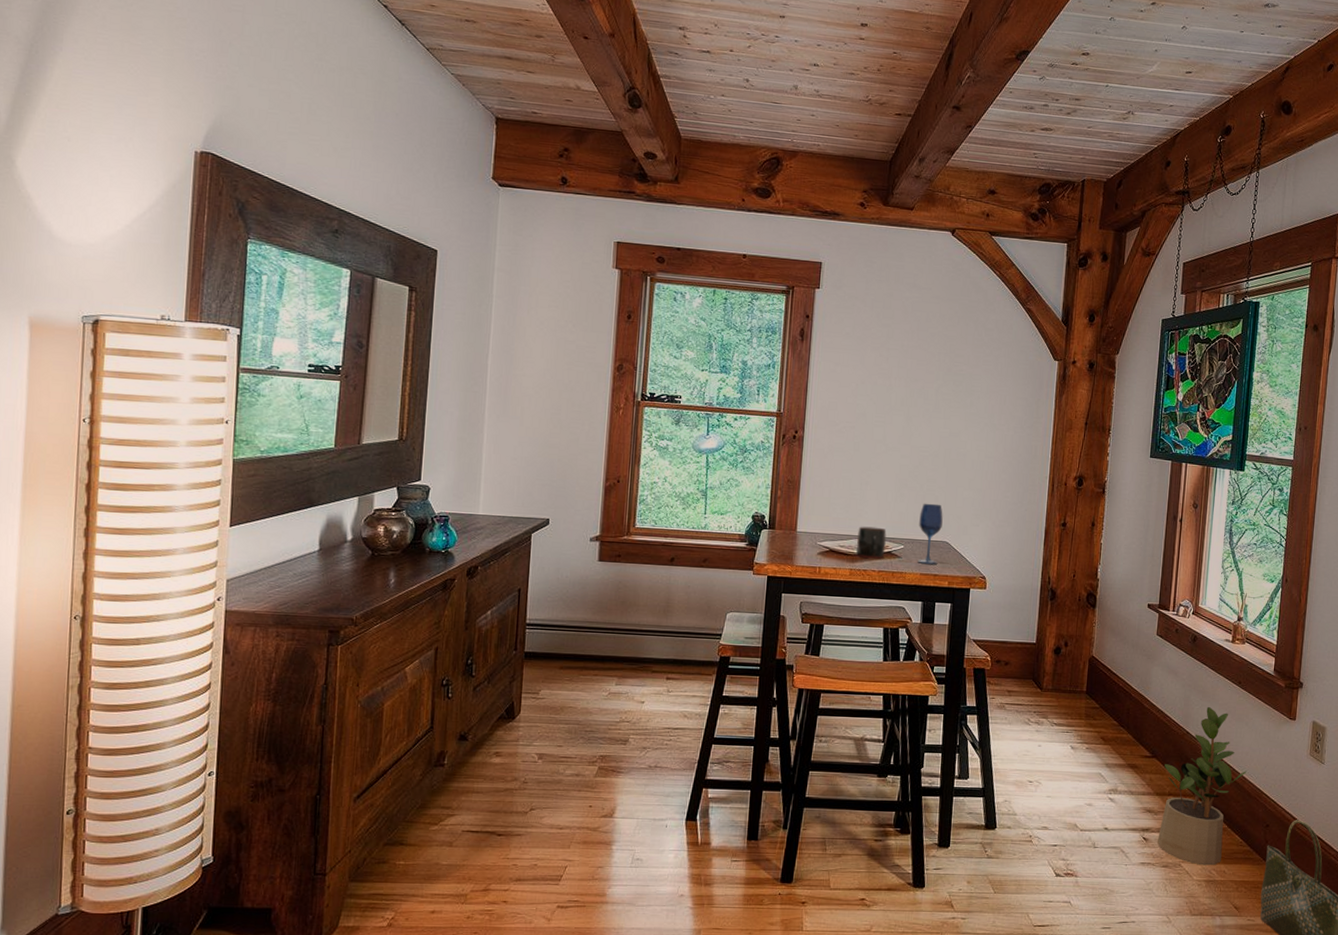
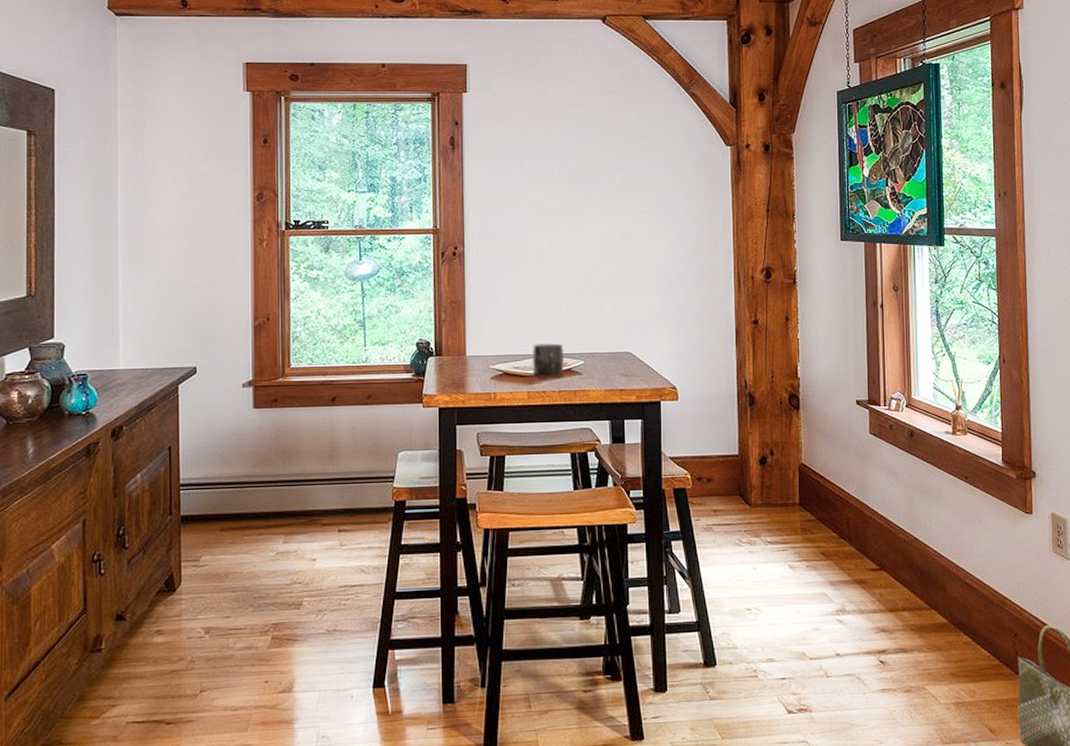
wineglass: present [917,503,943,564] -> none [598,312,624,379]
potted plant: present [1157,707,1247,866] -> none [894,508,985,686]

